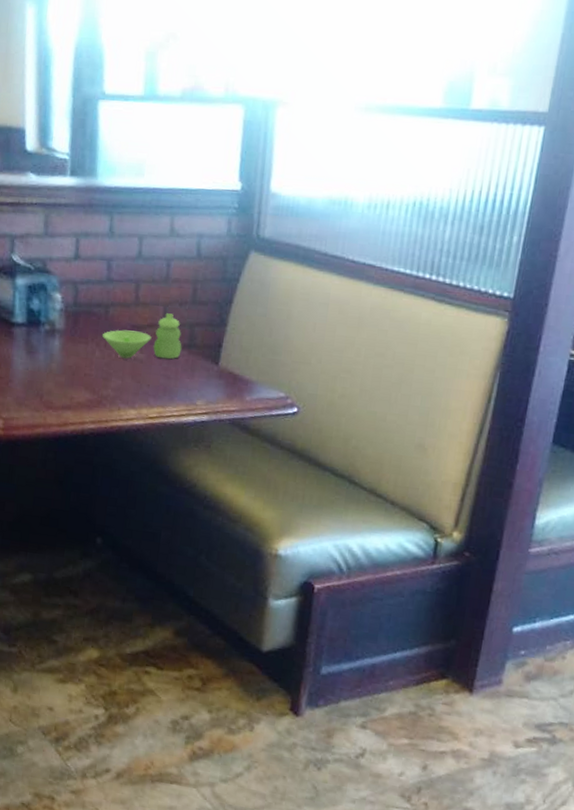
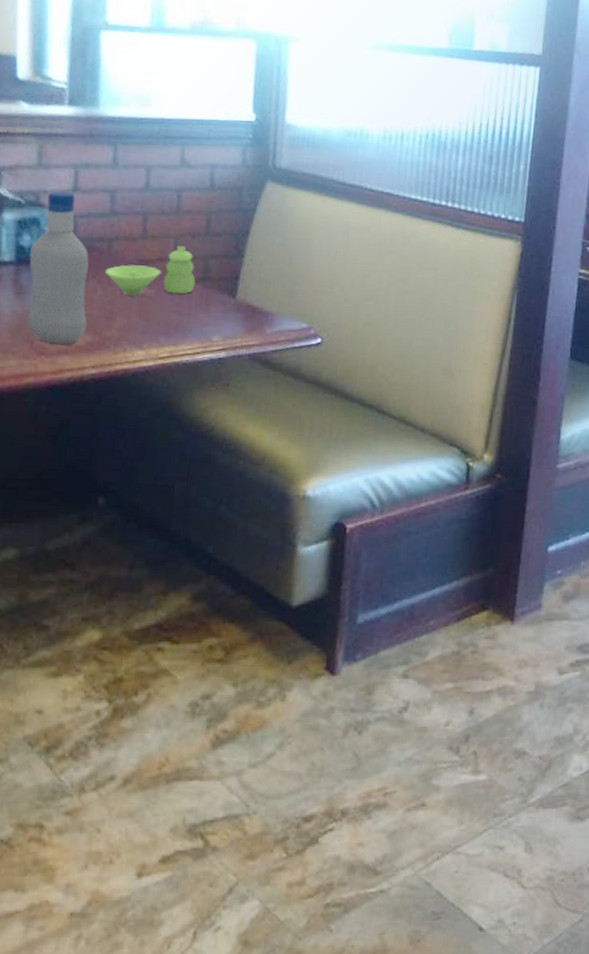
bottle: none [37,259,89,401] -> present [27,191,89,345]

